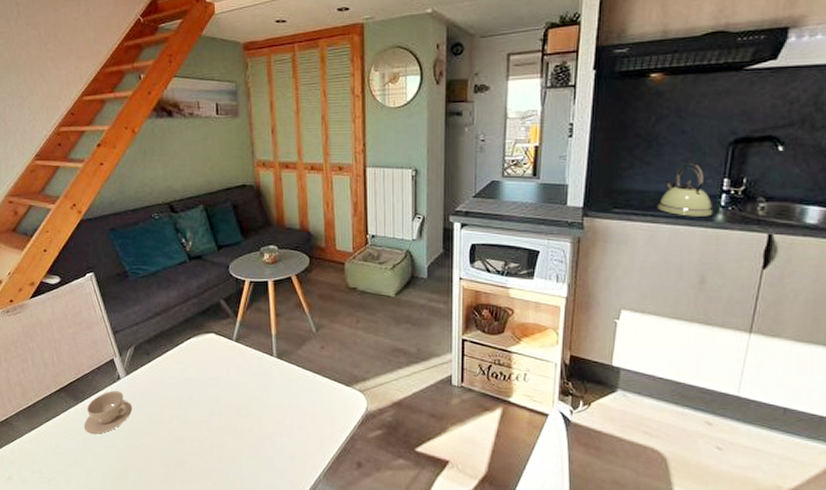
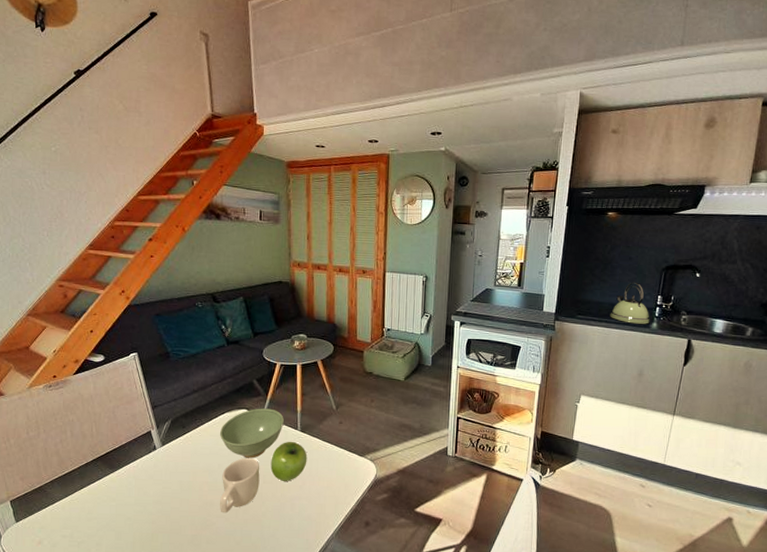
teacup: present [83,391,133,434] -> none [117,460,166,500]
bowl: none [188,332,257,389] -> present [220,408,284,459]
mug: none [192,387,234,450] -> present [220,457,260,514]
fruit: none [245,370,286,415] -> present [270,442,307,481]

